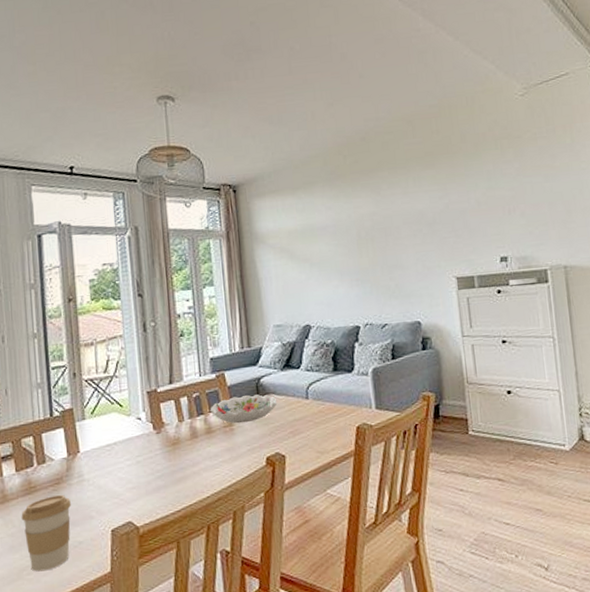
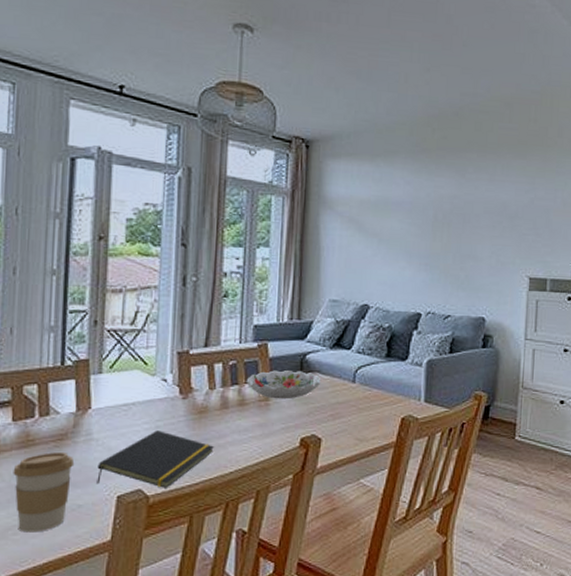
notepad: none [91,465,191,521] -> present [97,430,215,488]

